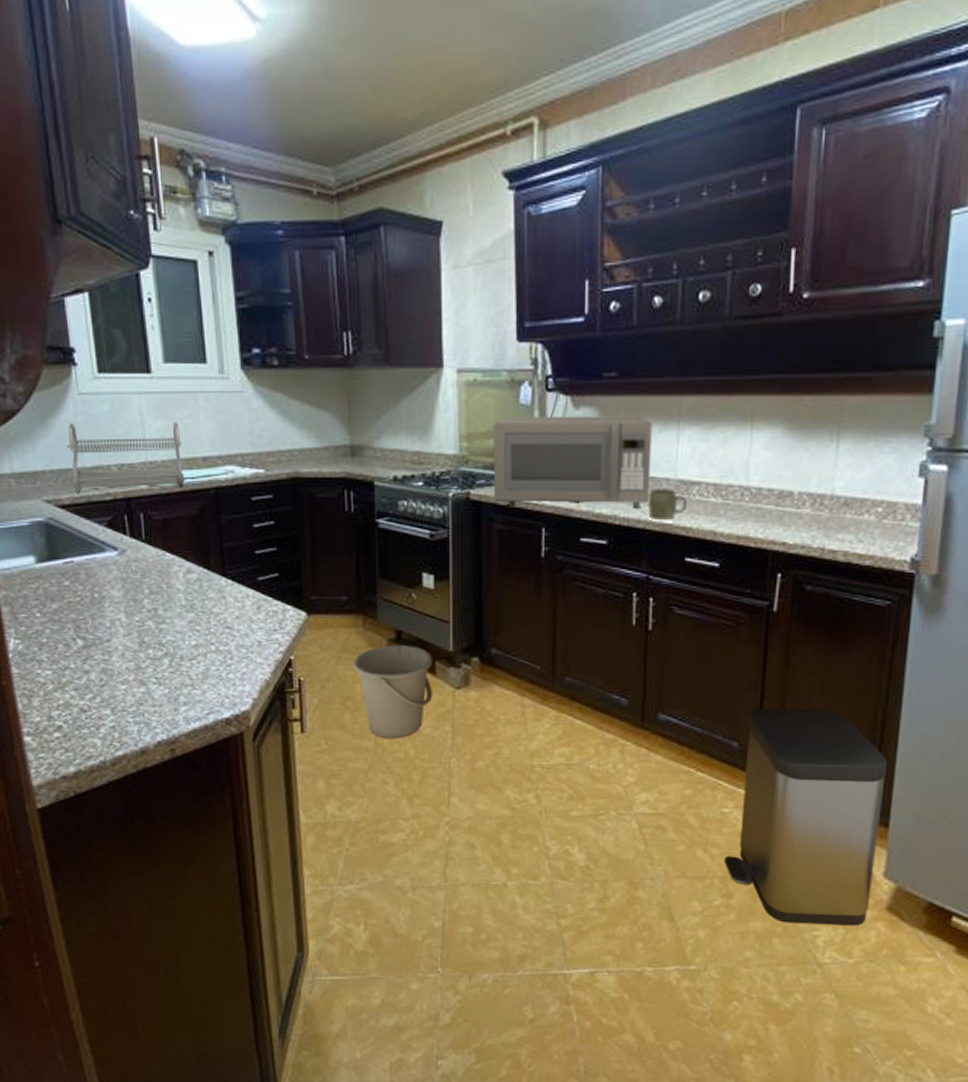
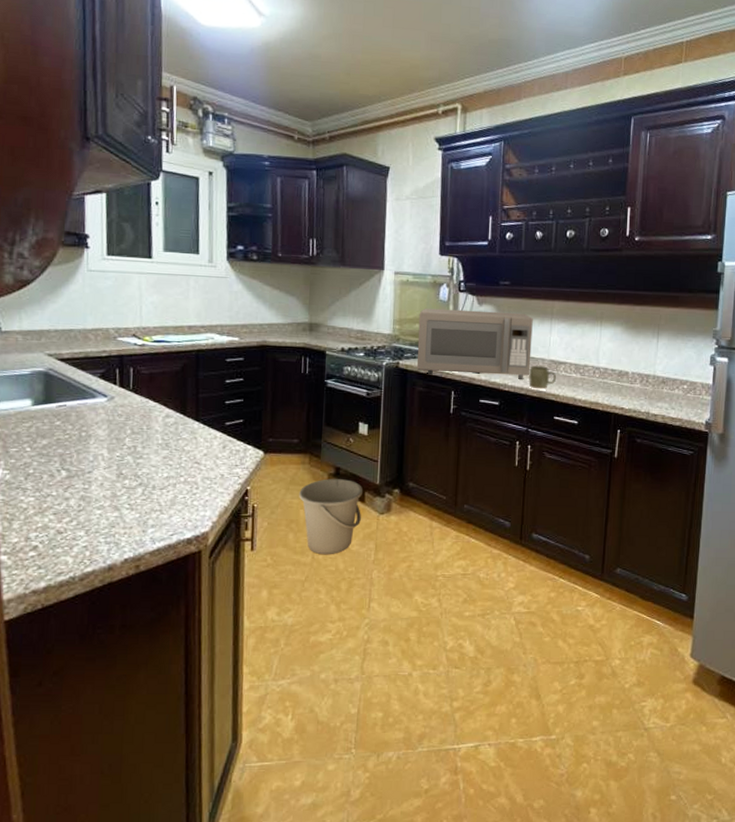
dish rack: present [67,422,185,493] -> none [72,292,172,349]
pedal bin: present [723,708,887,926] -> none [577,529,692,697]

